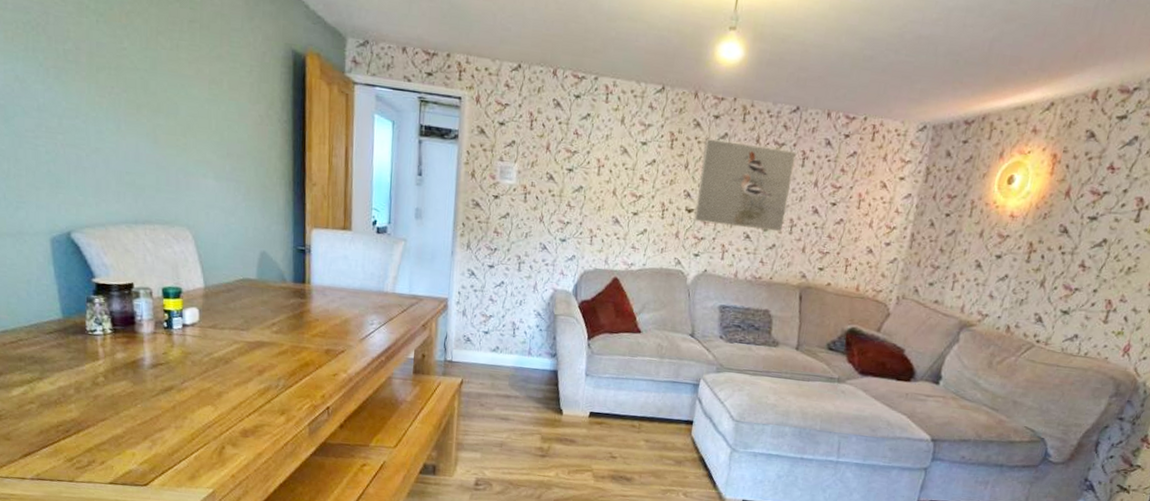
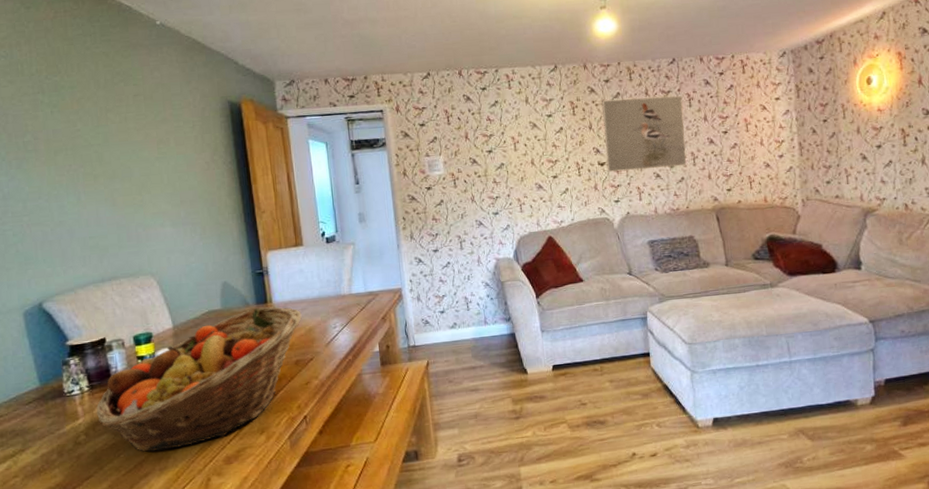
fruit basket: none [117,285,340,410] -> present [96,307,302,452]

